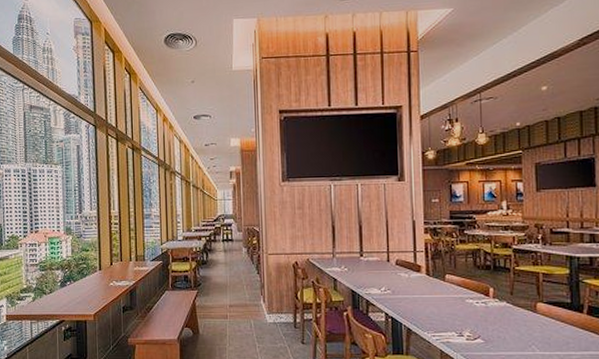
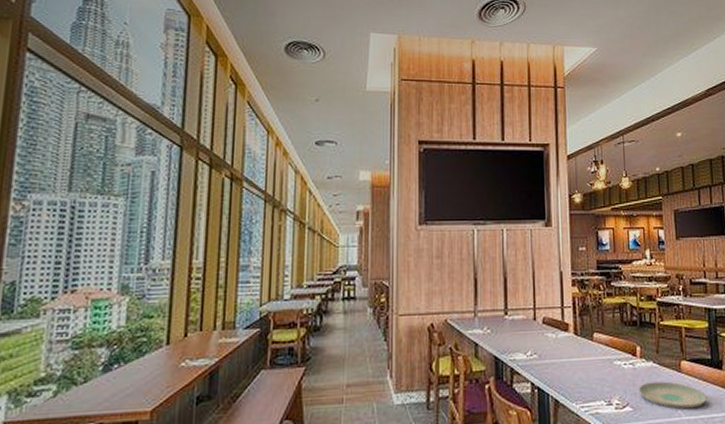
plate: none [490,320,564,346] -> present [638,381,707,409]

